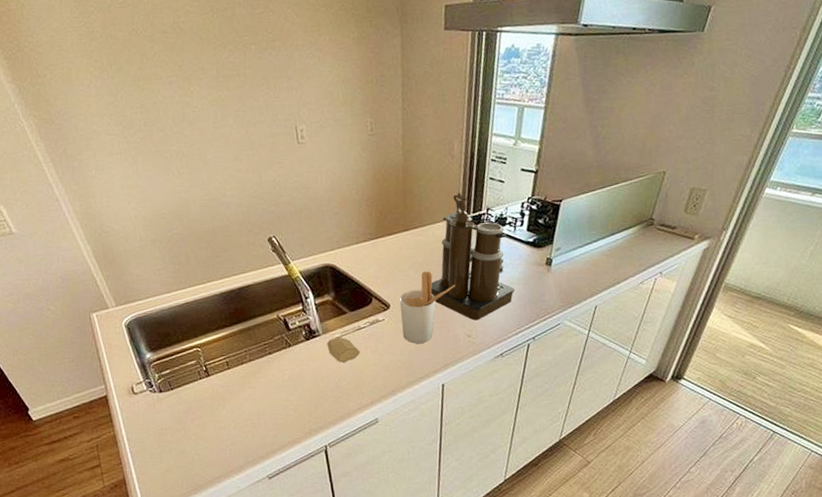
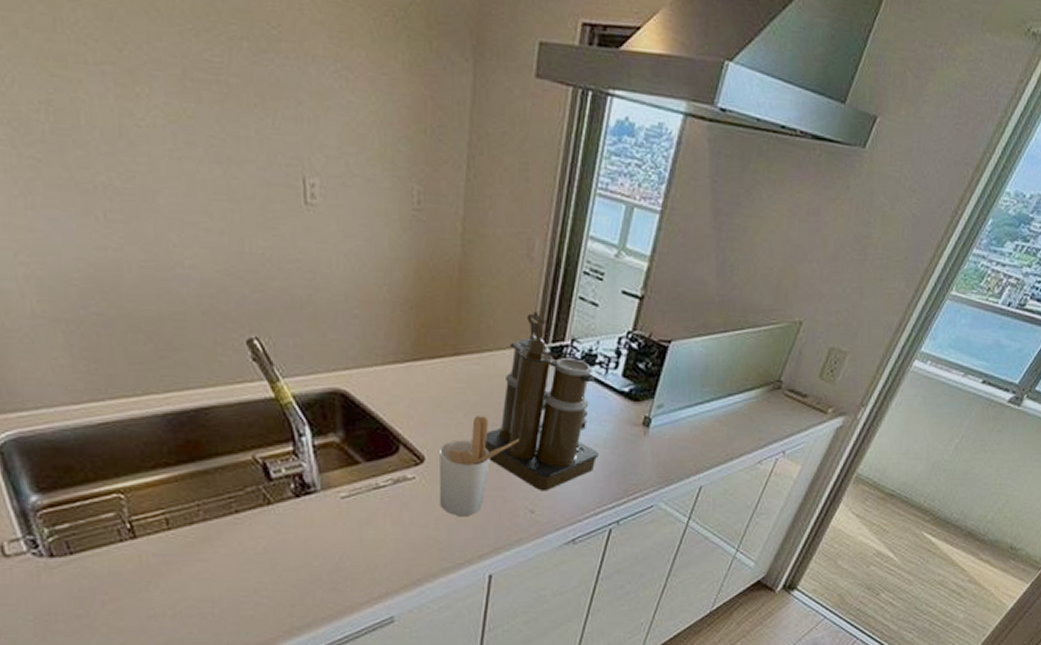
soap bar: present [327,336,360,363] -> none [326,496,376,534]

